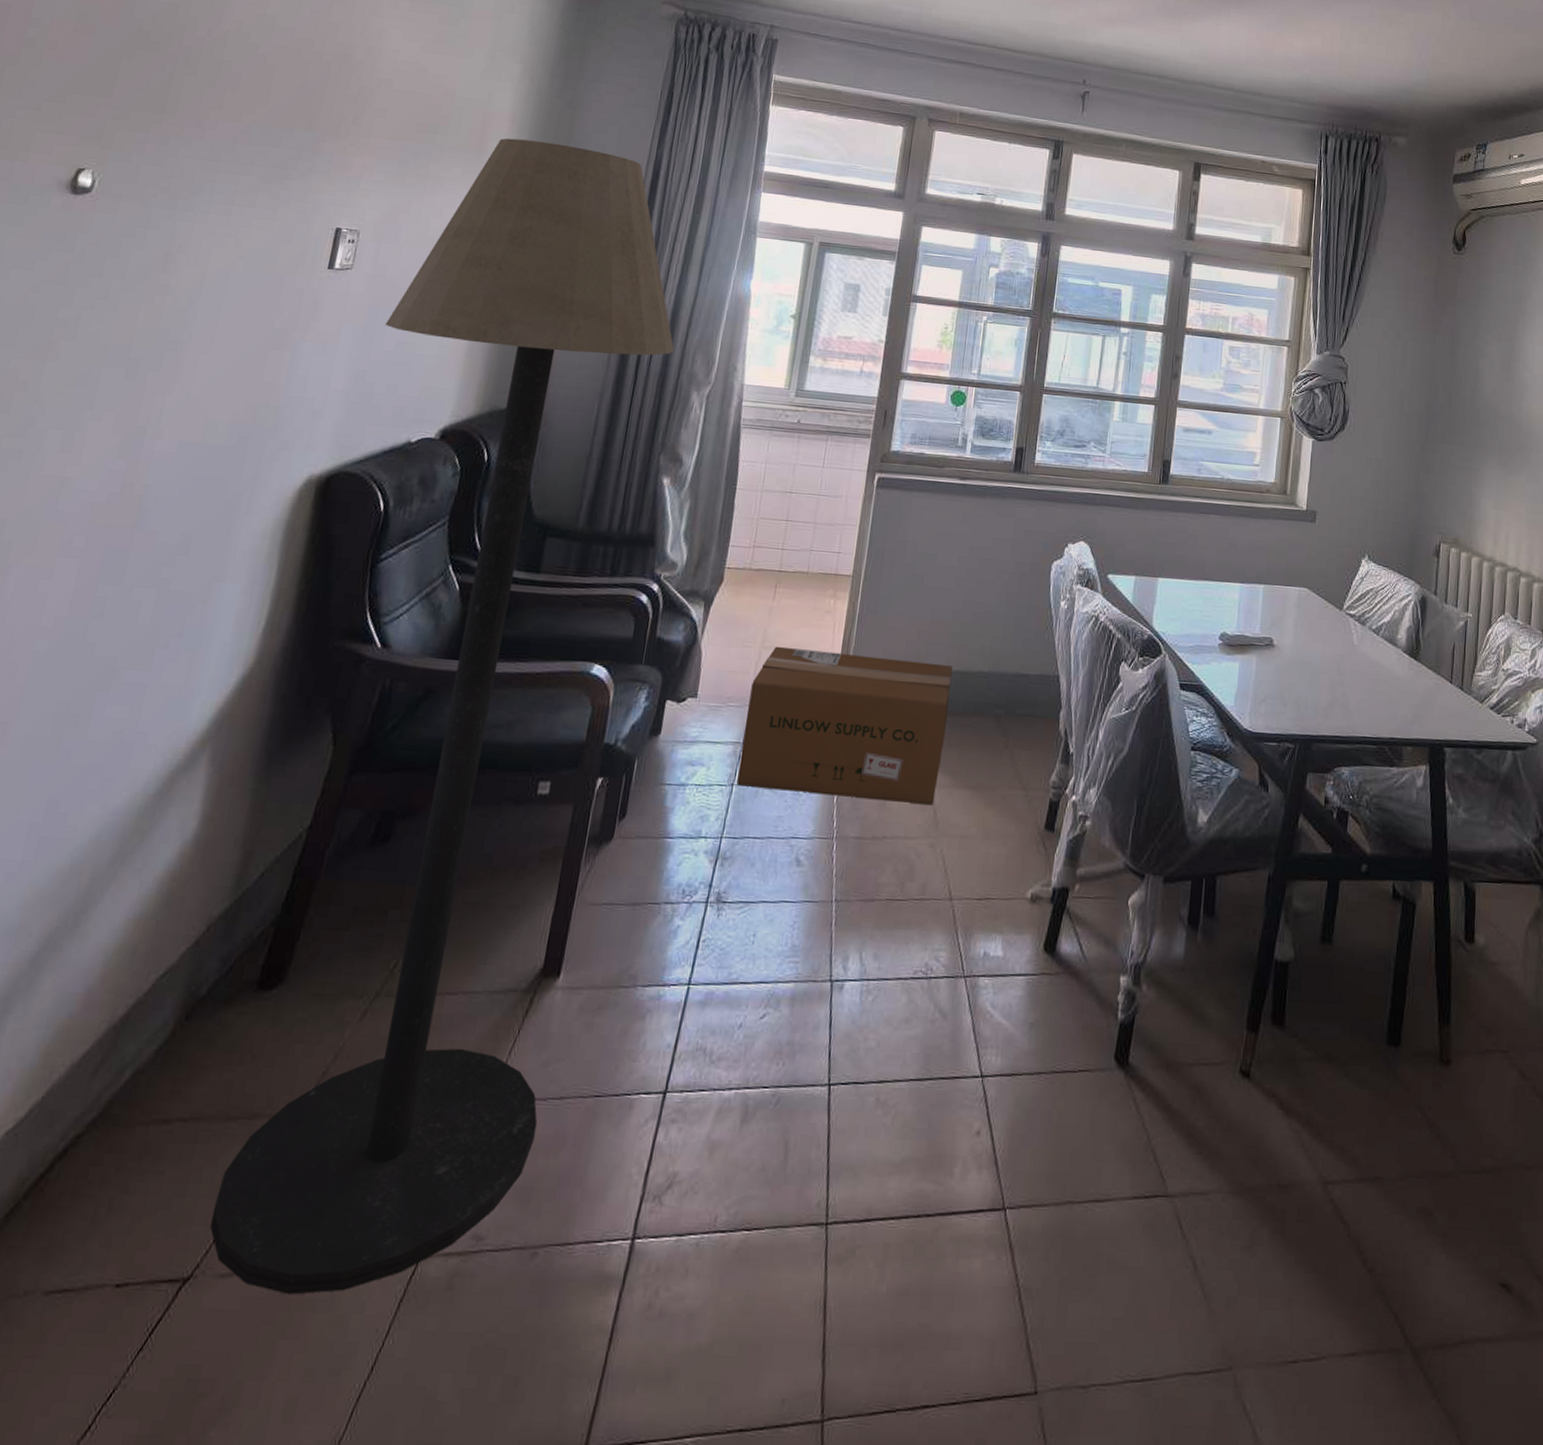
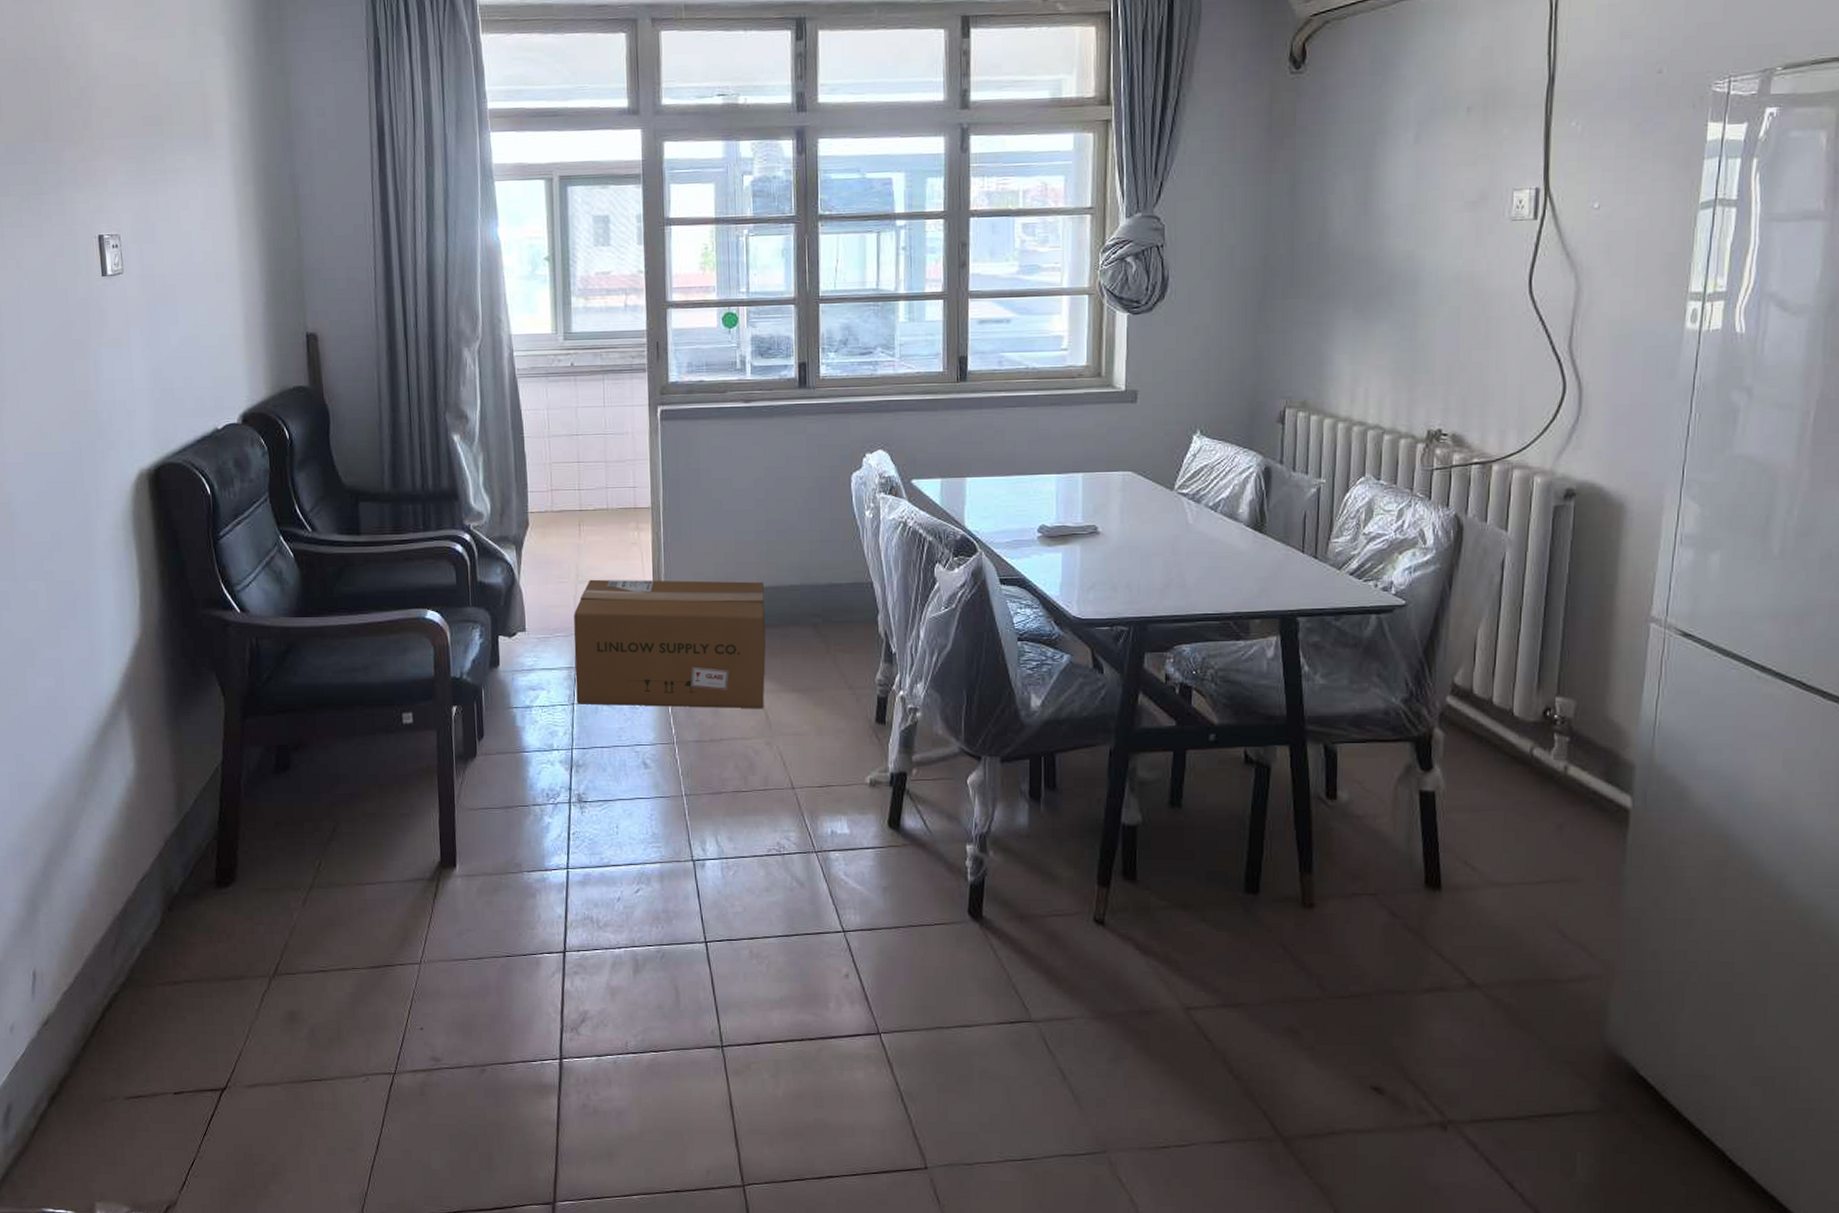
floor lamp: present [210,138,675,1295] -> none [166,114,464,1099]

